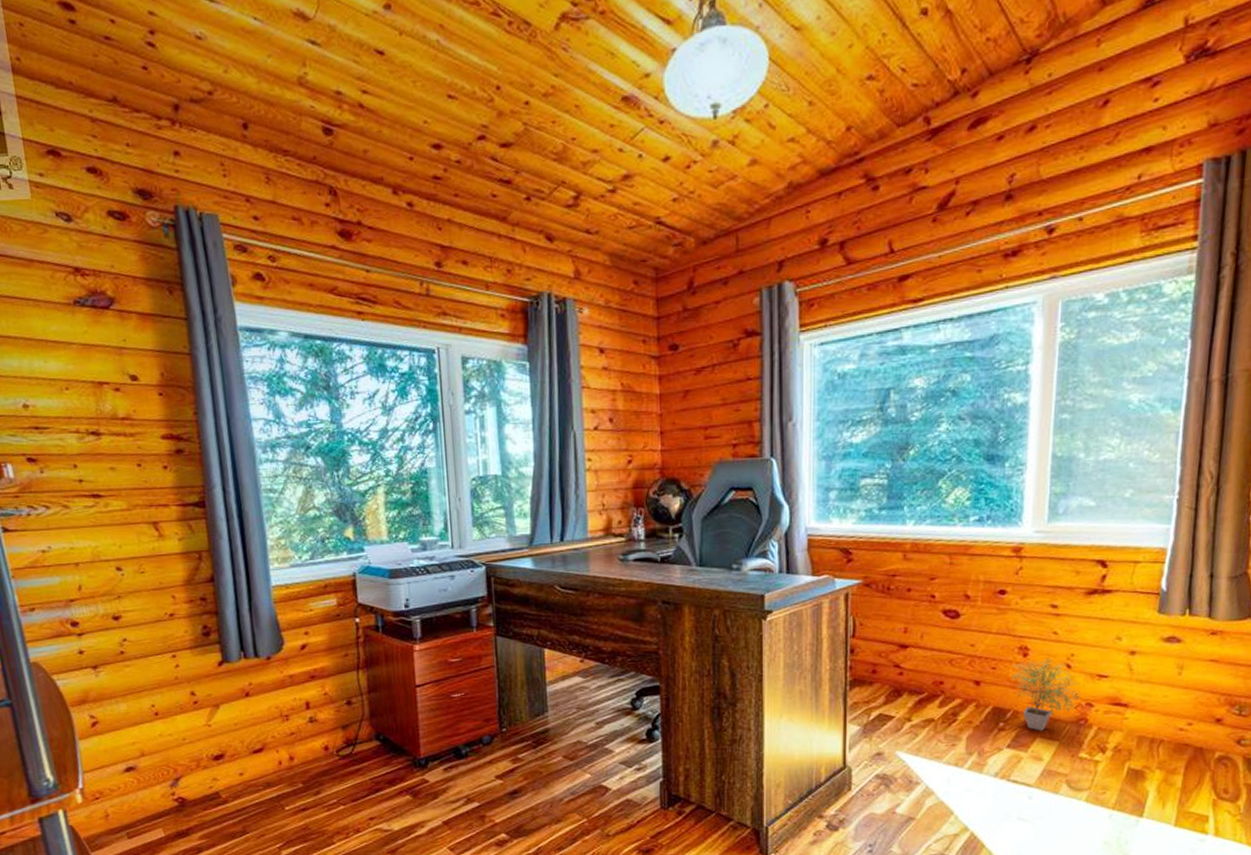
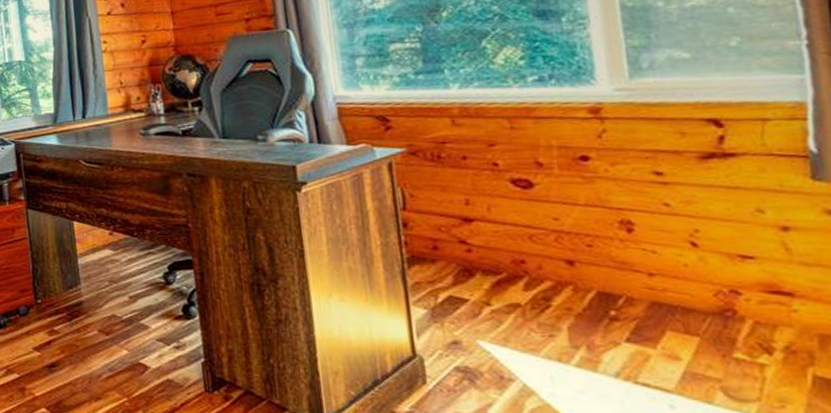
potted plant: present [1012,657,1081,731] -> none [615,233,719,323]

